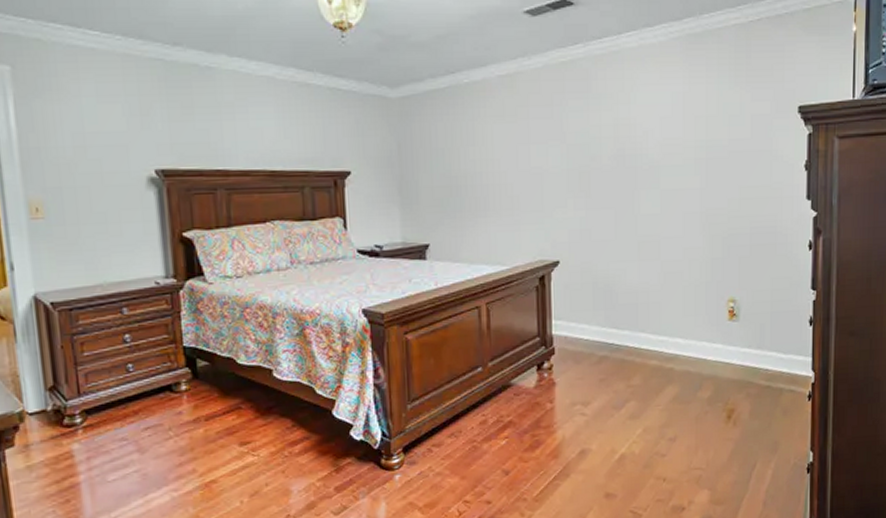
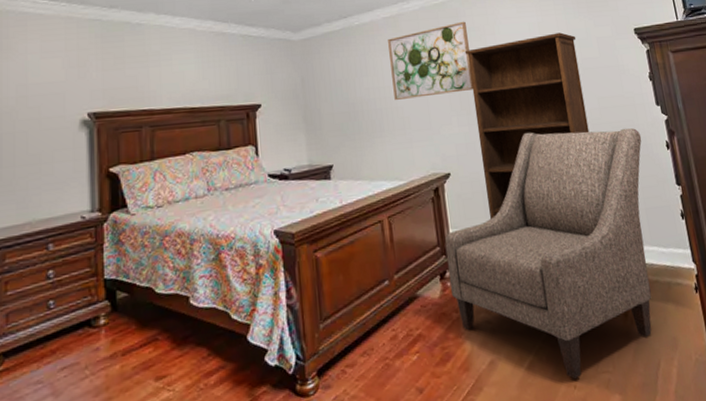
wall art: none [502,85,597,175] -> present [388,21,473,100]
chair: none [545,221,782,473] -> present [444,128,652,379]
bookcase: none [591,106,727,312] -> present [464,32,590,219]

